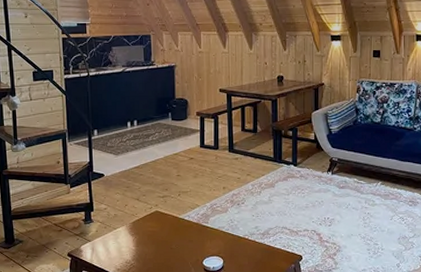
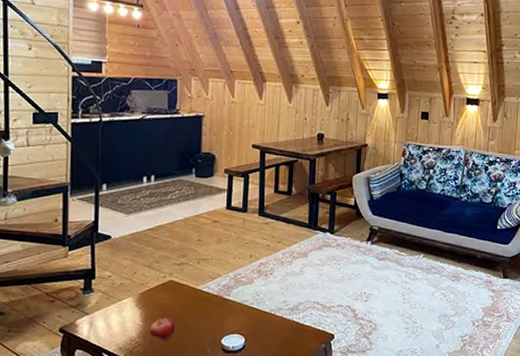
fruit: none [141,243,163,264] -> present [149,317,175,342]

